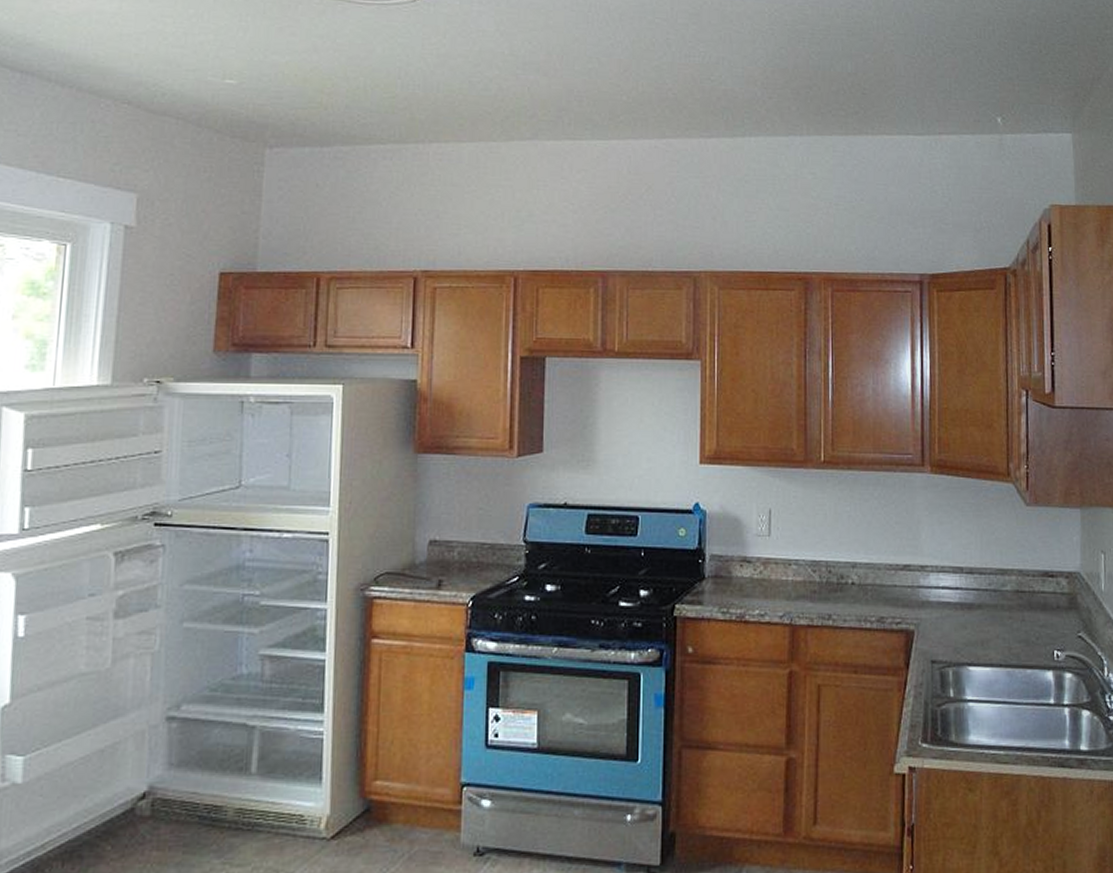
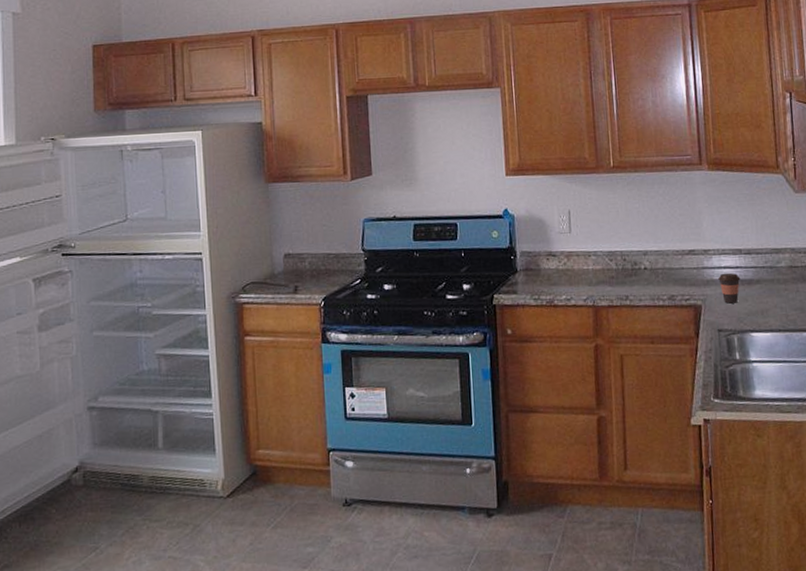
coffee cup: none [935,594,960,631] -> present [718,272,741,304]

